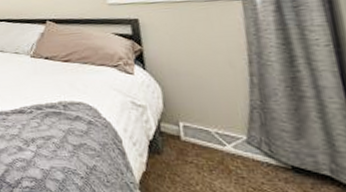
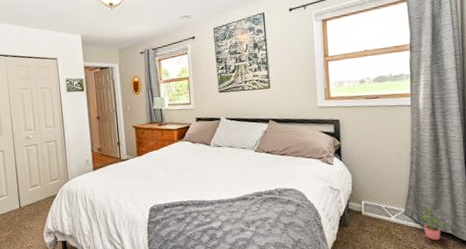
potted plant: none [267,134,336,183] -> present [416,206,455,240]

